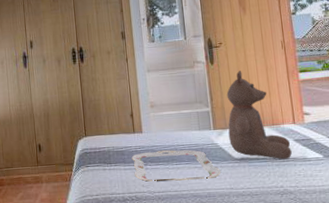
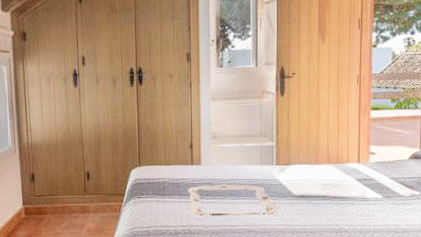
bear: present [226,71,292,160] -> none [291,104,352,199]

